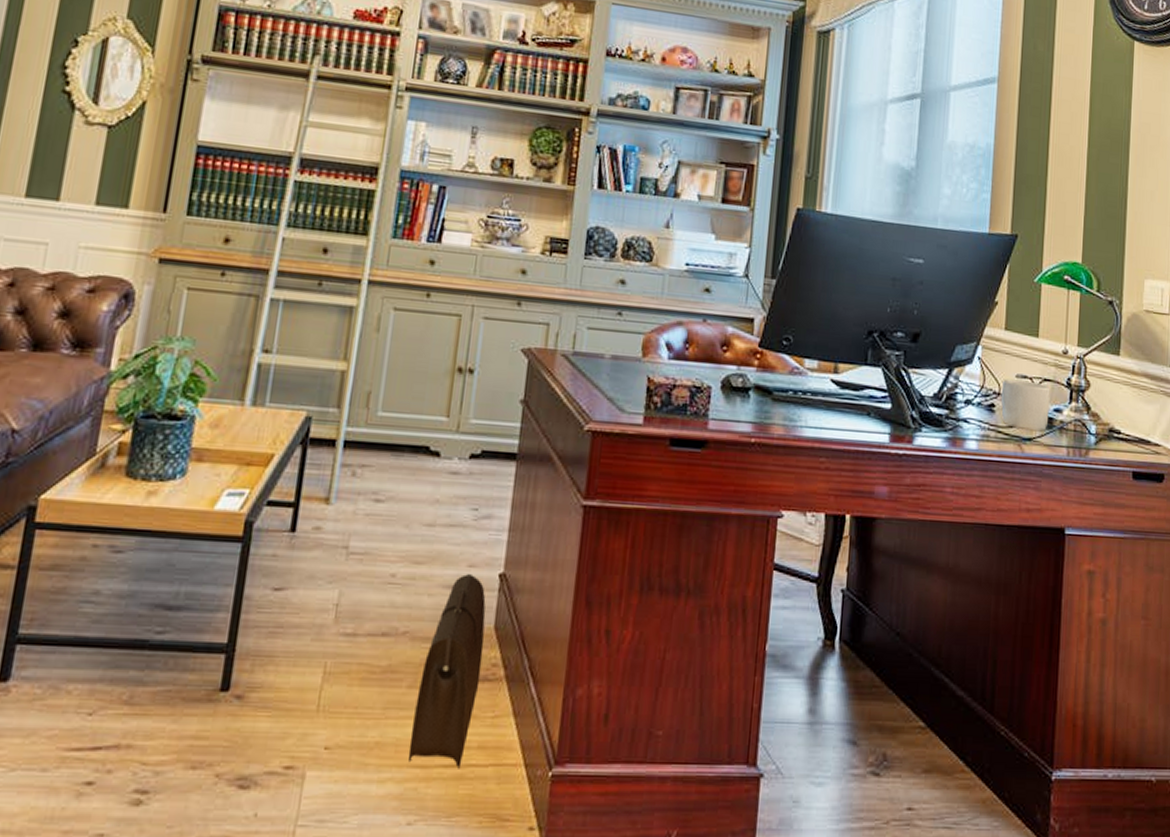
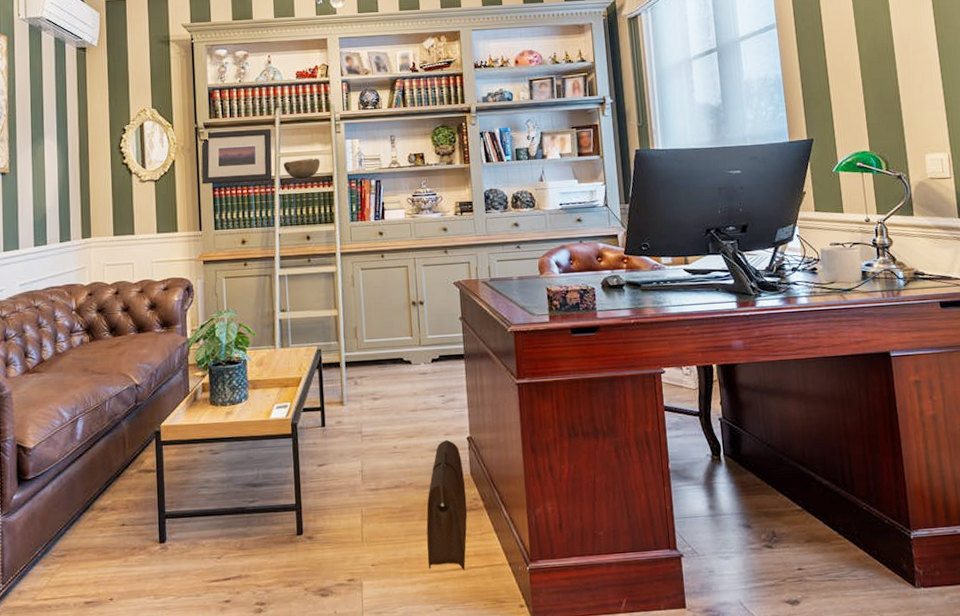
picture frame: none [180,71,302,158] -> present [201,129,273,185]
decorative bowl: none [309,134,365,166] -> present [283,158,320,180]

